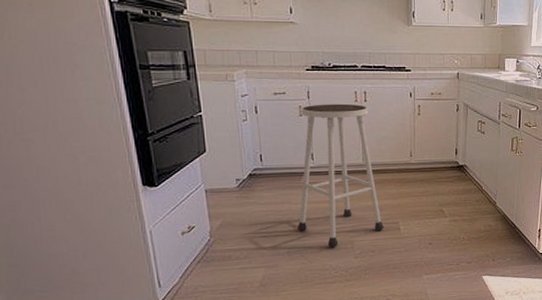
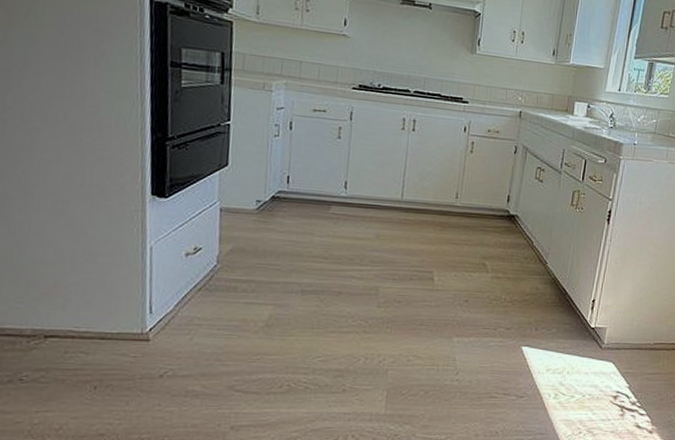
stool: present [298,103,384,247] -> none [318,127,416,291]

